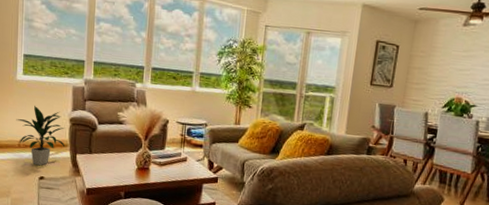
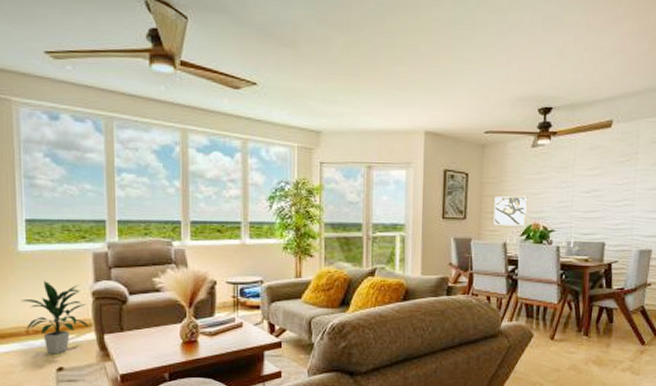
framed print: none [418,69,454,99] -> present [493,195,528,226]

